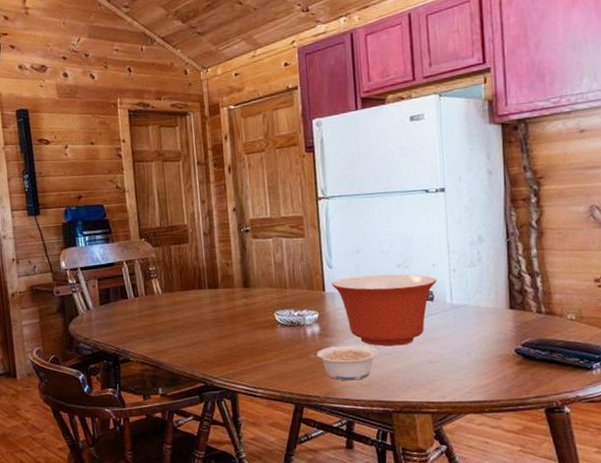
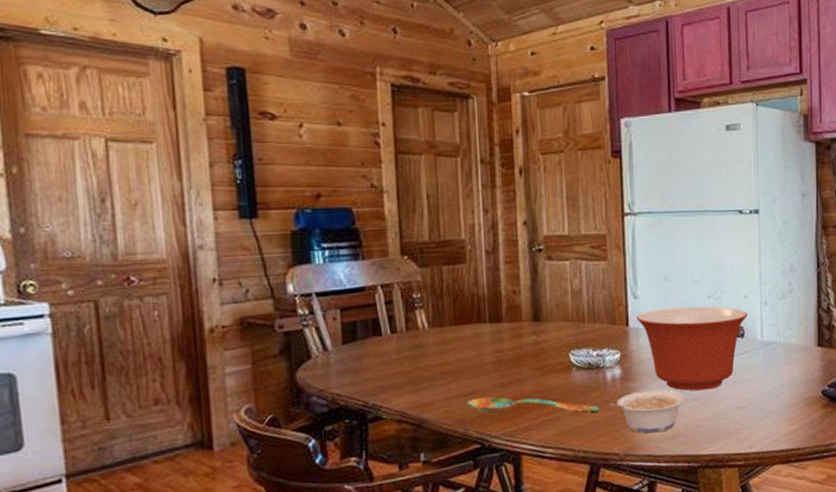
spoon: none [193,346,301,361] -> present [467,396,599,413]

